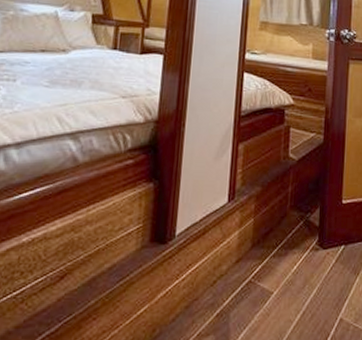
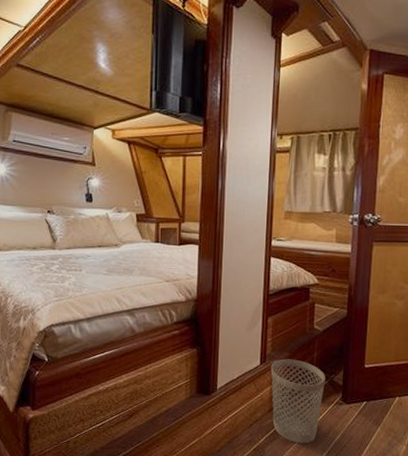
wastebasket: none [240,194,301,304] -> present [270,359,325,444]

